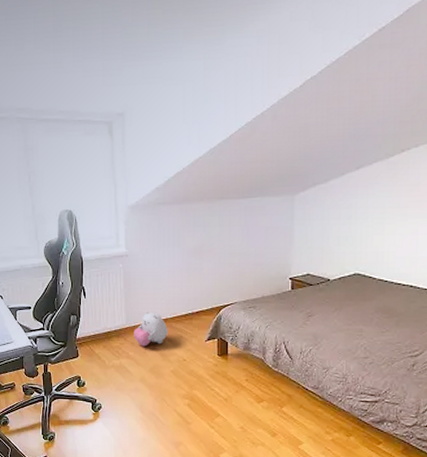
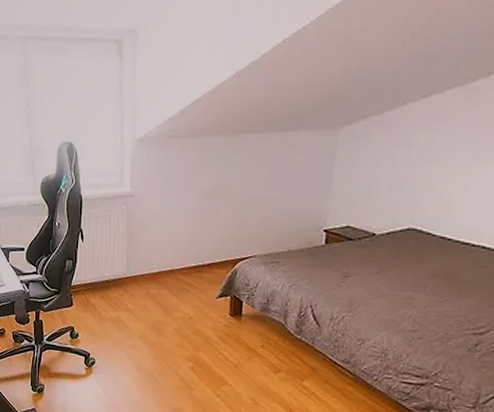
plush toy: present [134,311,168,347] -> none [134,260,174,300]

